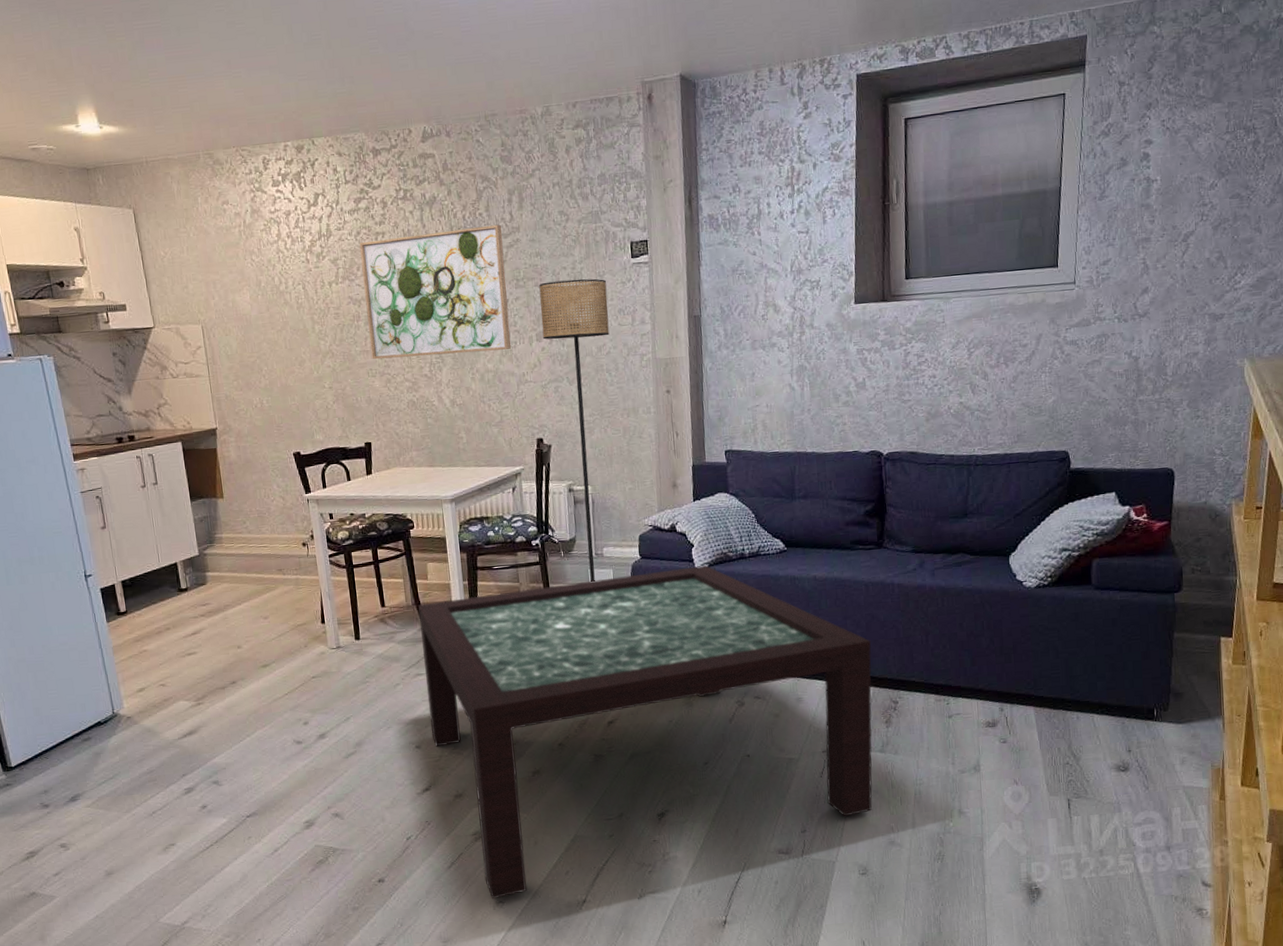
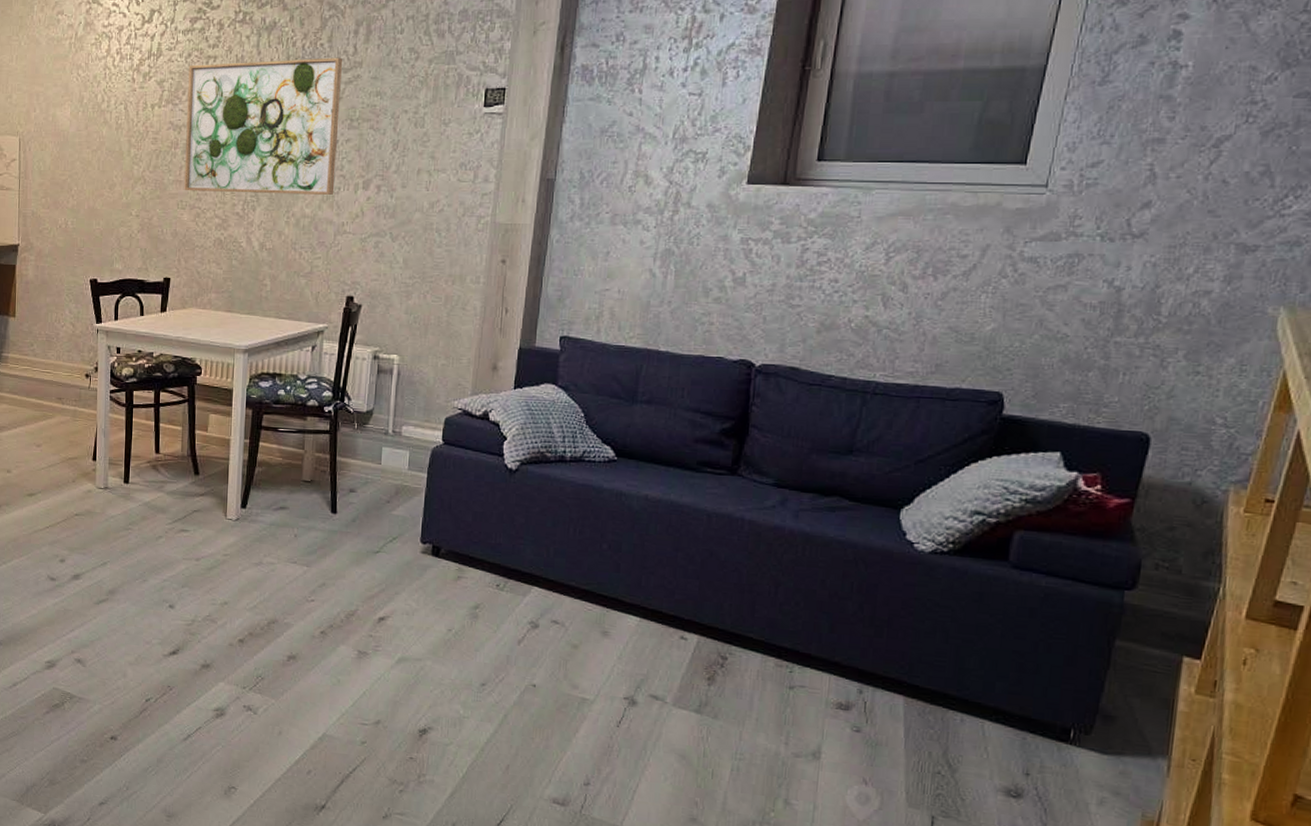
coffee table: present [418,564,872,899] -> none [187,456,705,783]
floor lamp: present [539,278,610,582] -> none [370,125,452,461]

